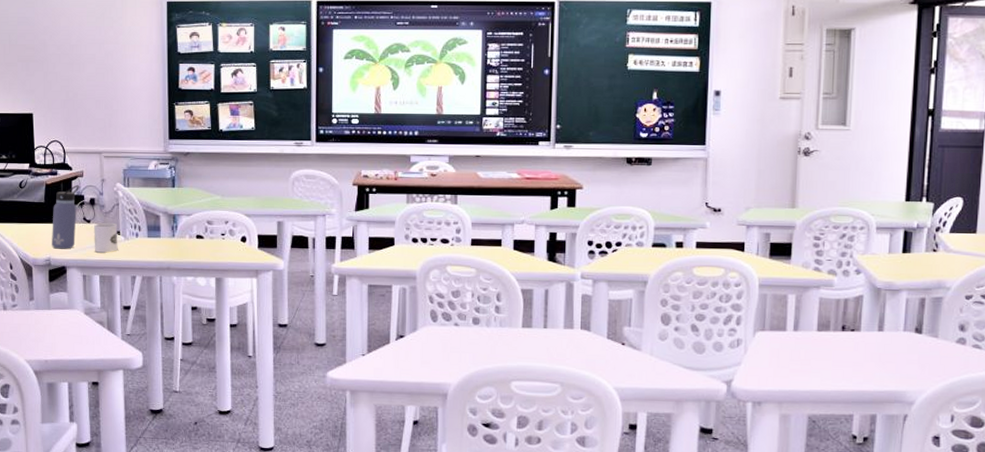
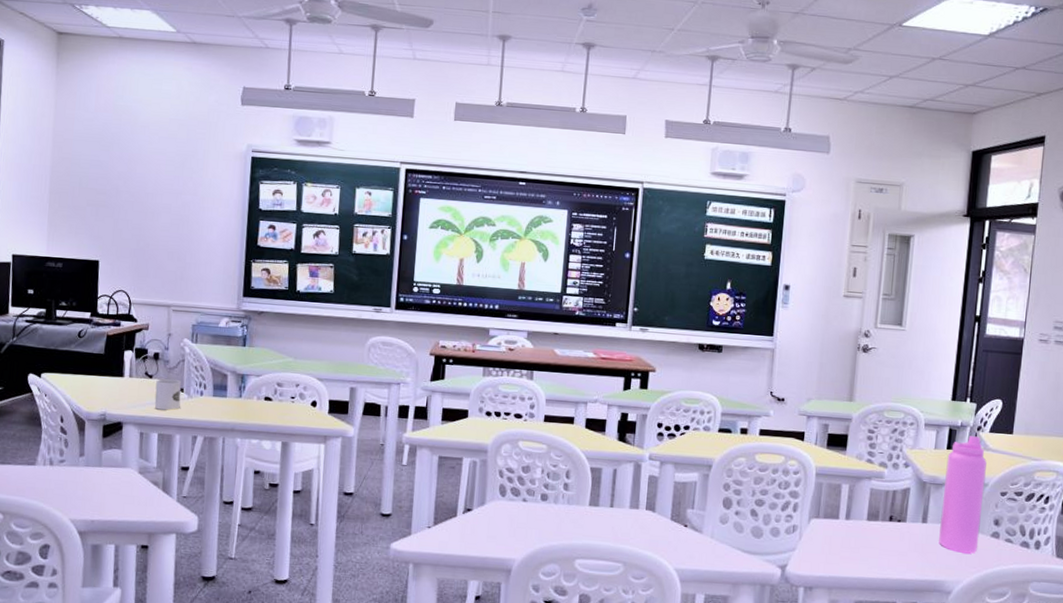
water bottle: present [52,185,80,249] -> none [108,338,144,405]
water bottle: none [898,237,948,362] -> present [939,436,987,554]

